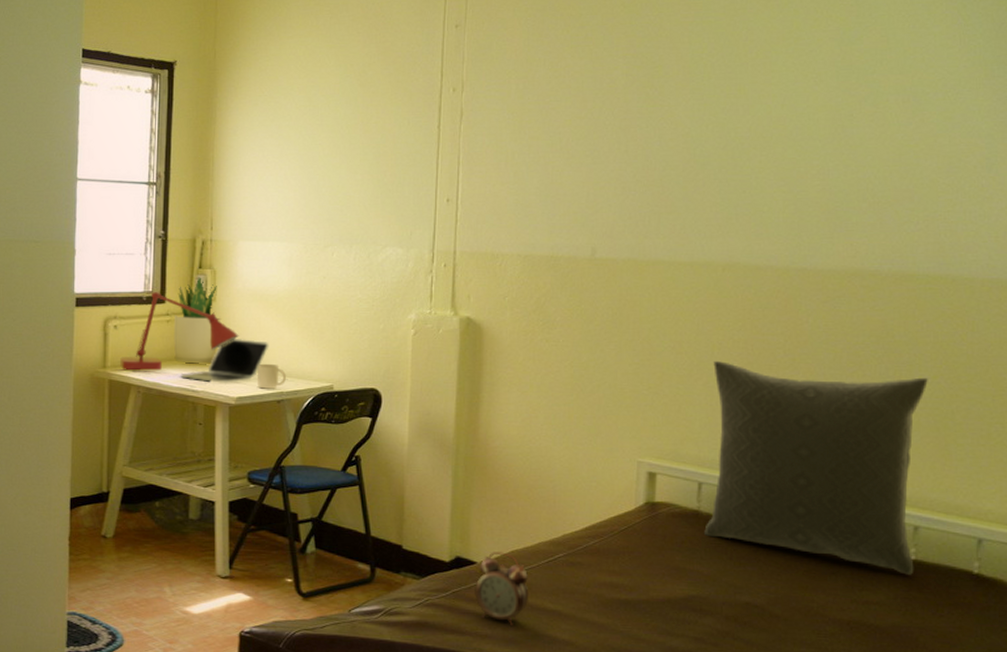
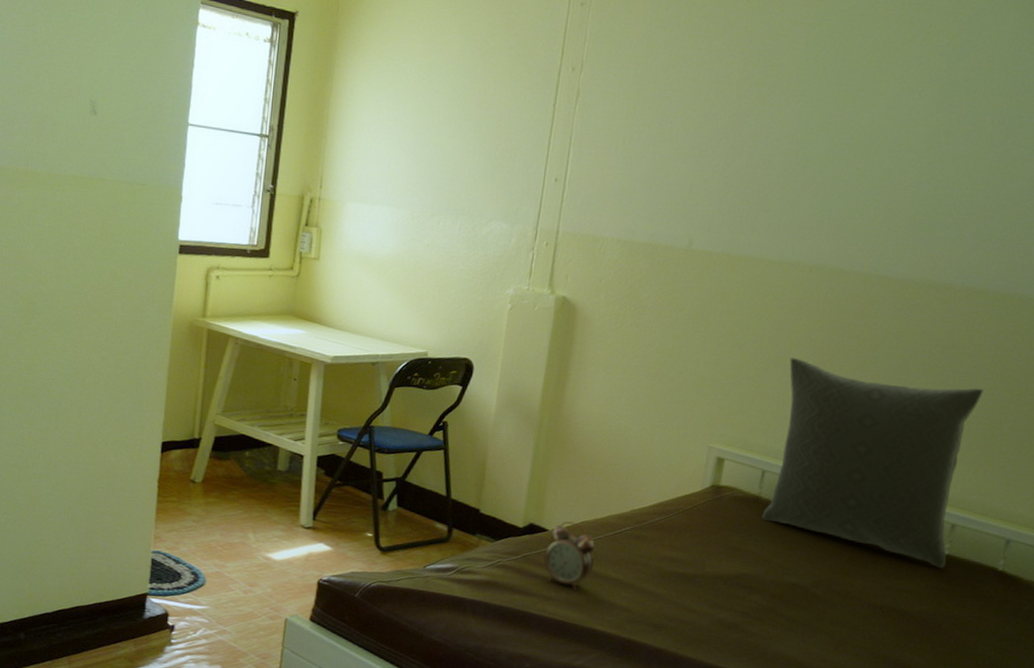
desk lamp: present [120,292,239,371] -> none [220,246,340,325]
planter: present [173,277,221,364] -> none [274,234,323,322]
laptop: present [180,339,269,384] -> none [279,299,369,343]
mug: present [258,363,287,389] -> none [354,325,384,351]

